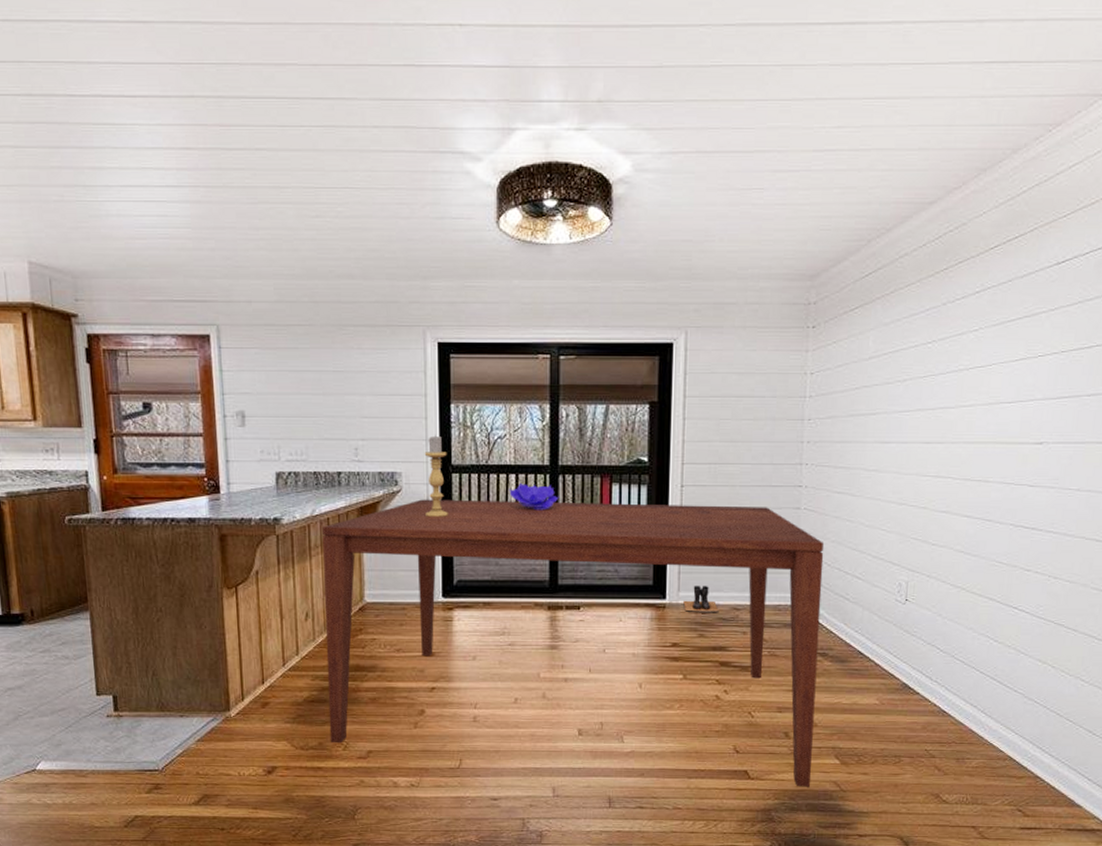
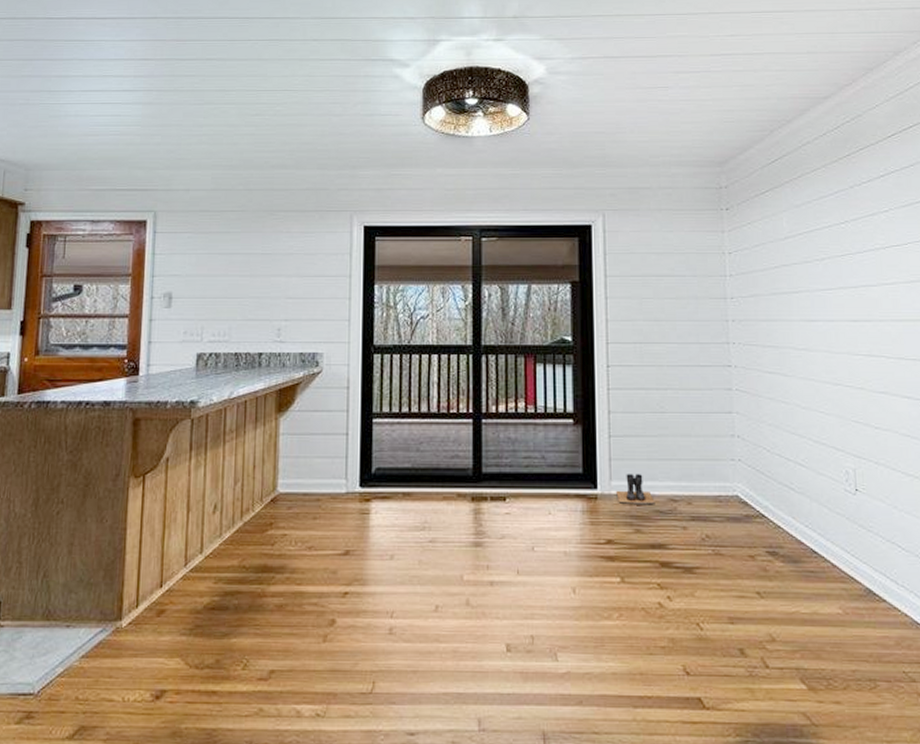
dining table: present [322,499,825,787] -> none [228,381,775,720]
candle holder: present [424,435,448,518] -> none [345,315,370,400]
decorative bowl: present [509,482,559,511] -> none [431,363,482,392]

